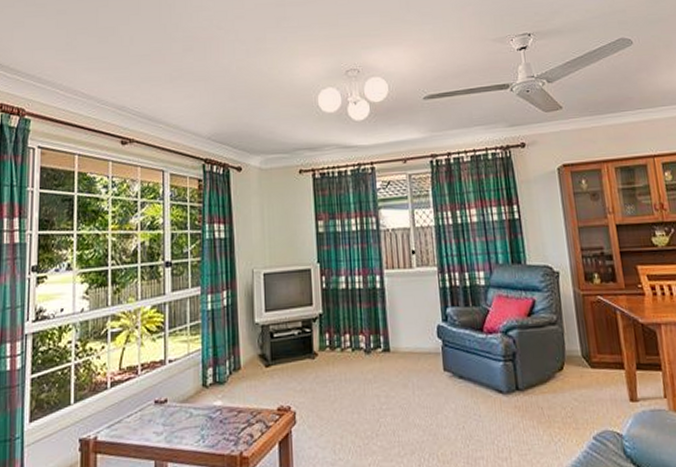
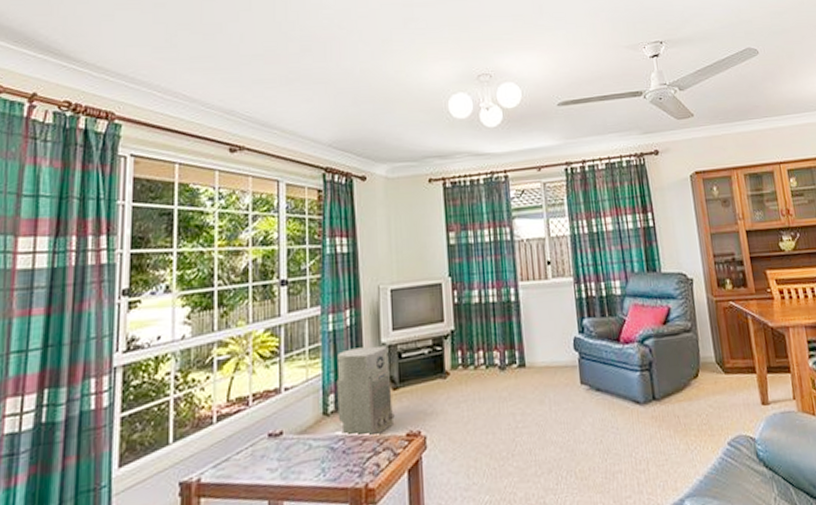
air purifier: none [215,325,267,410] -> present [337,346,395,438]

